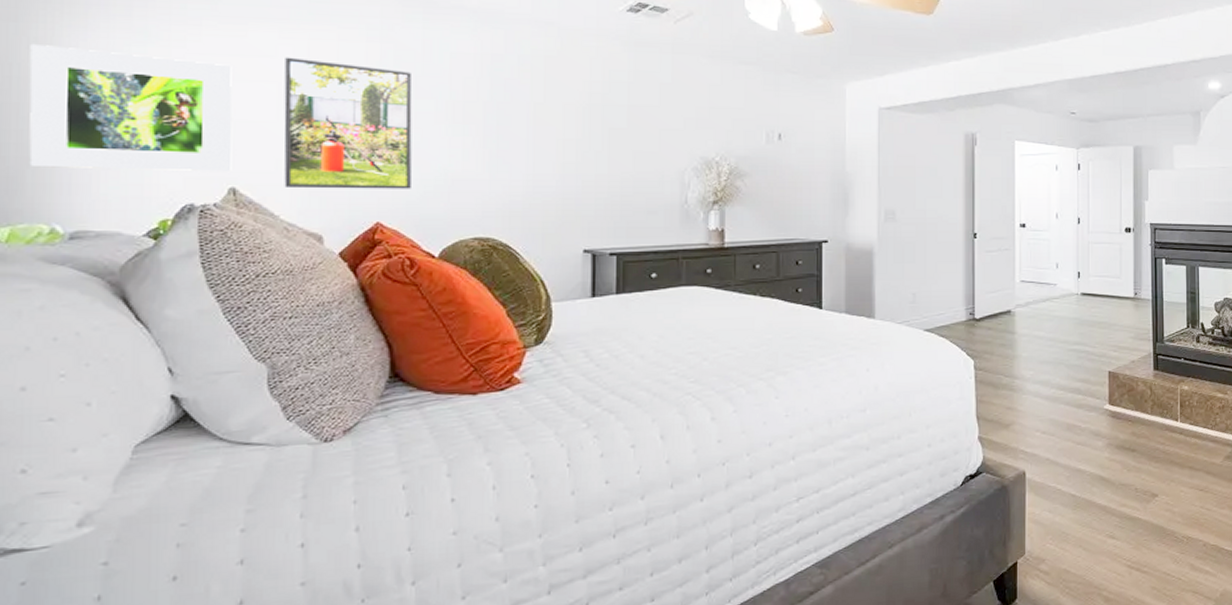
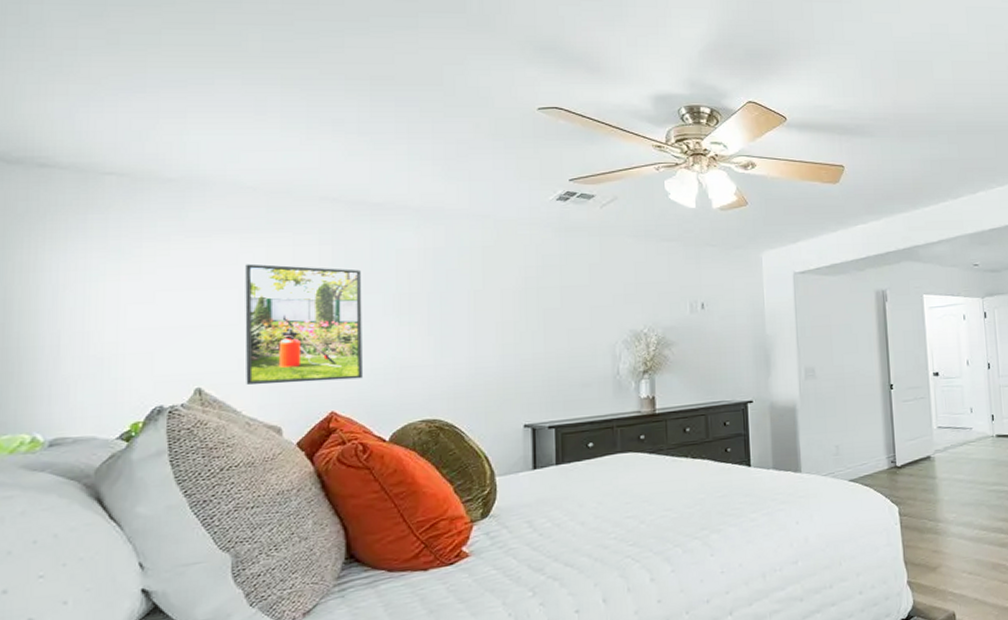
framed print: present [29,43,233,171] -> none [13,267,198,382]

